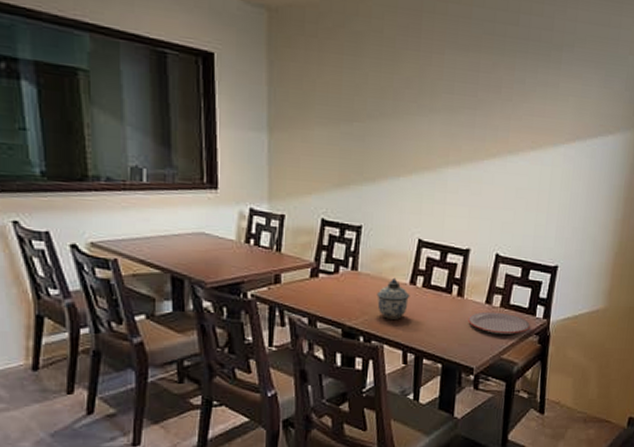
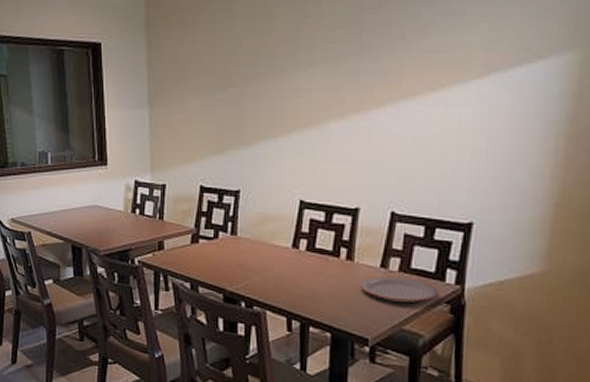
lidded jar: present [376,277,410,319] -> none [257,241,293,285]

